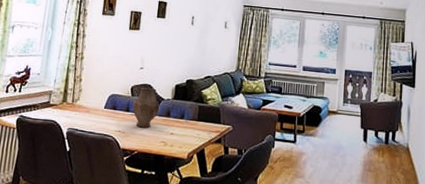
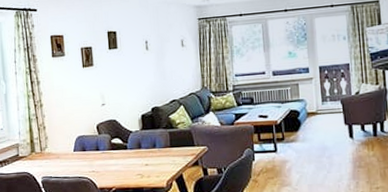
vase: present [132,87,160,128] -> none [101,122,130,163]

